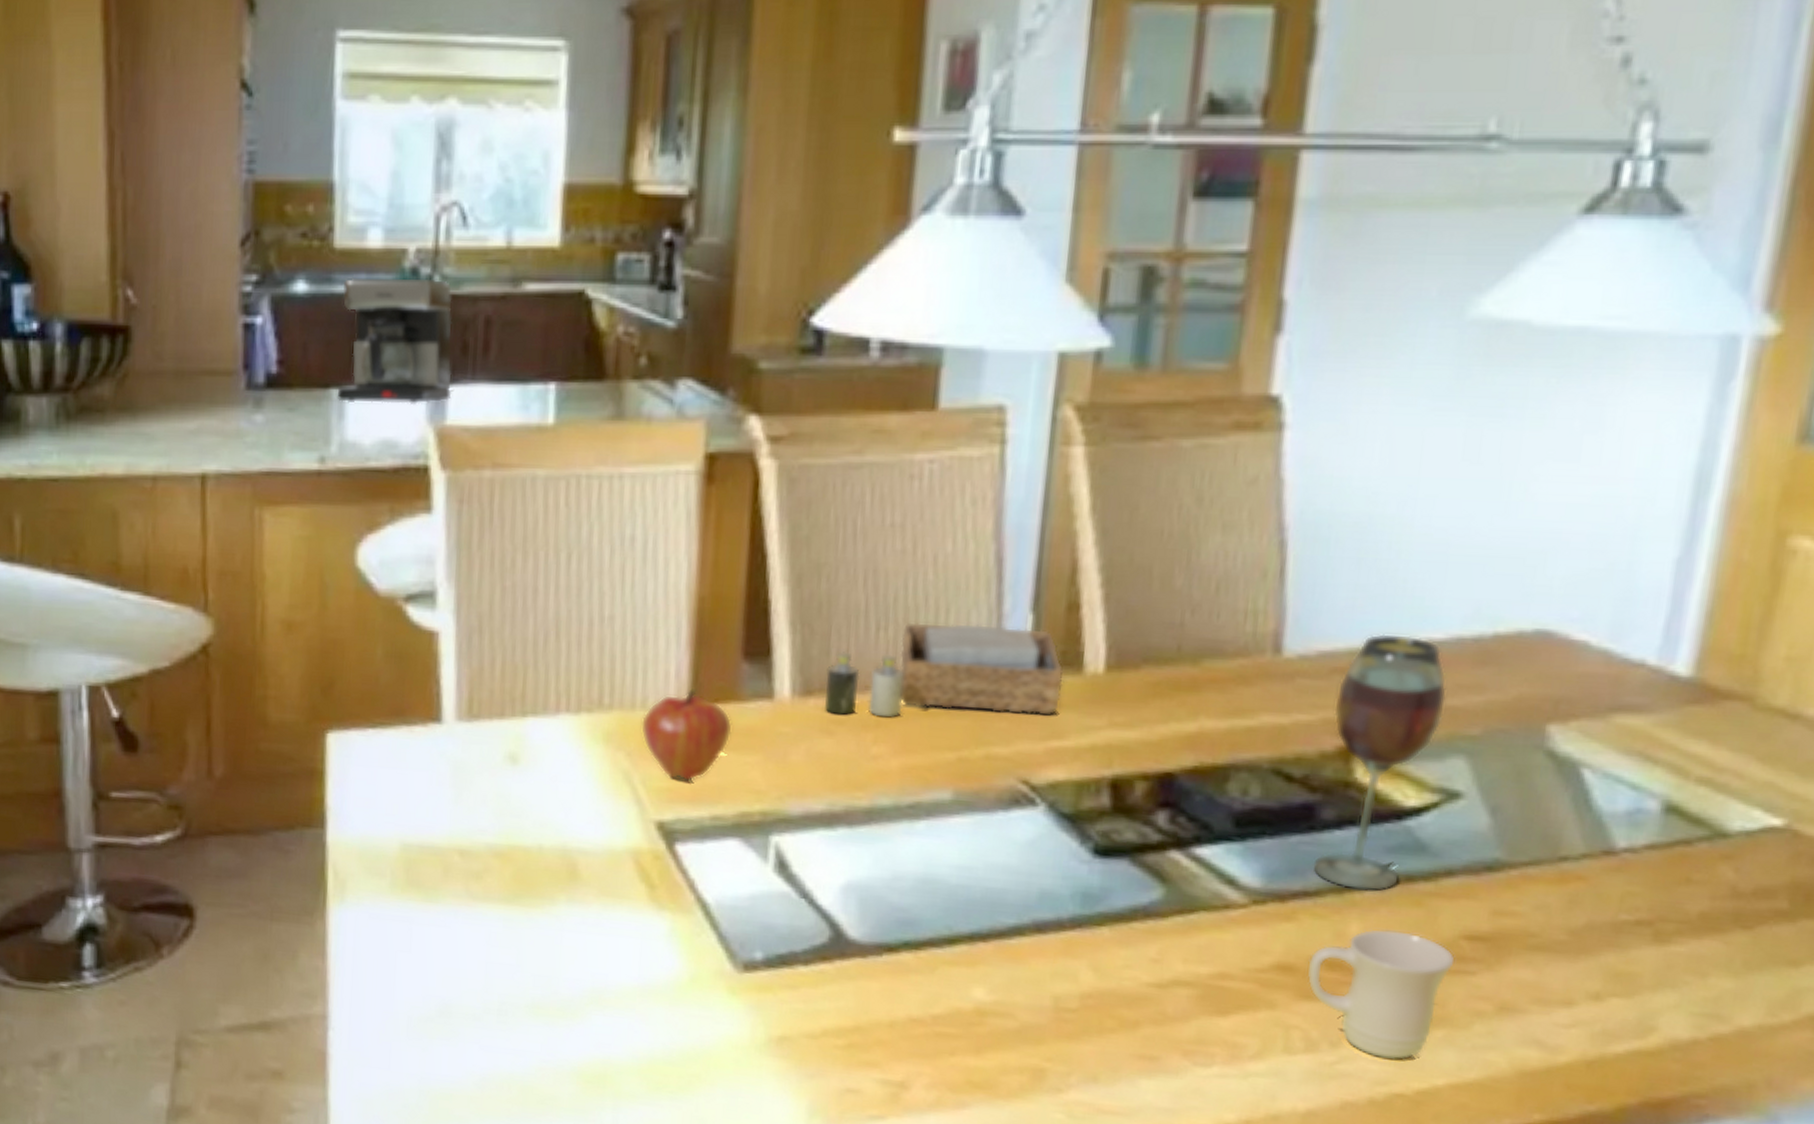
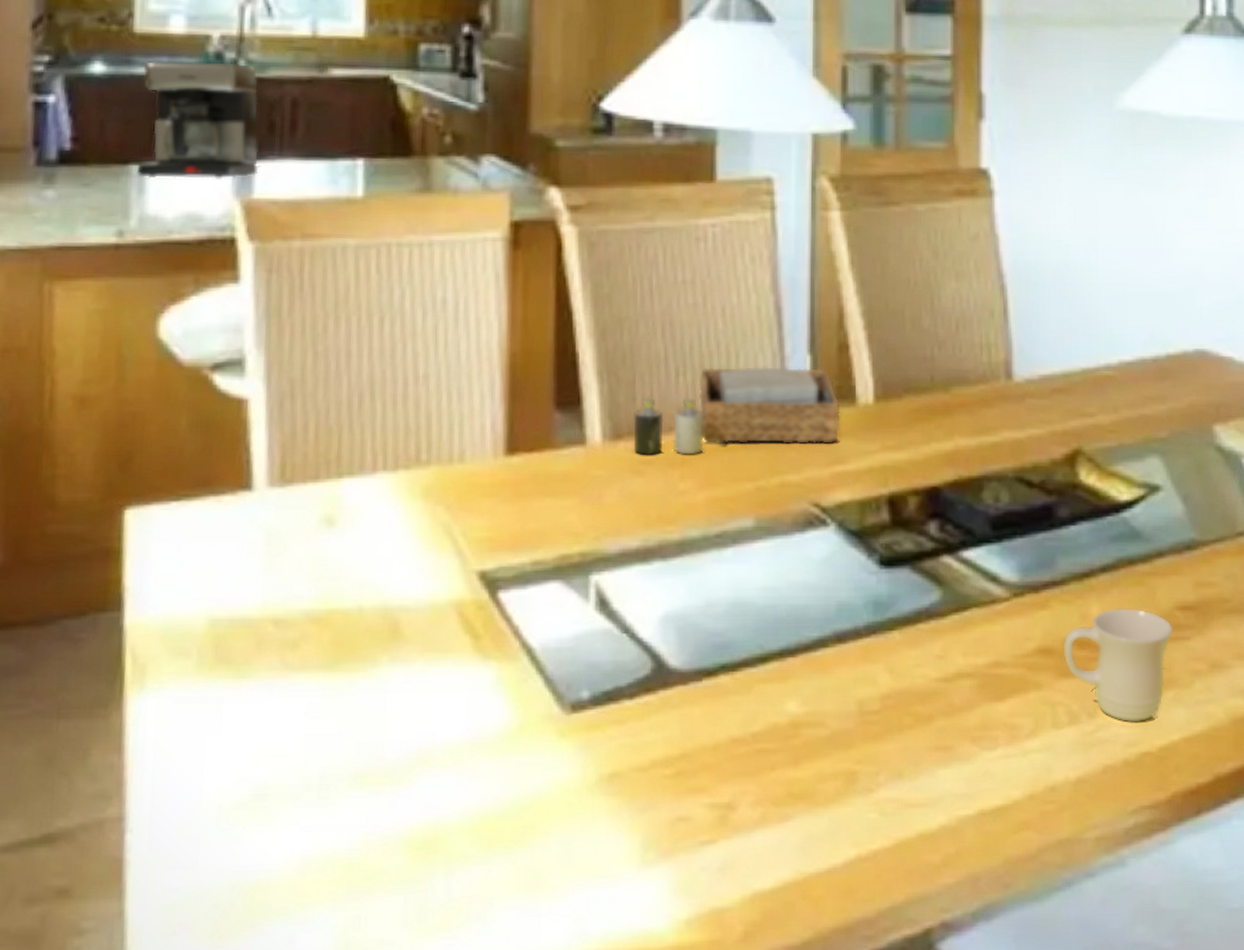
fruit: present [640,687,732,782] -> none [458,438,548,530]
wineglass: present [1311,634,1448,892] -> none [1056,358,1140,576]

